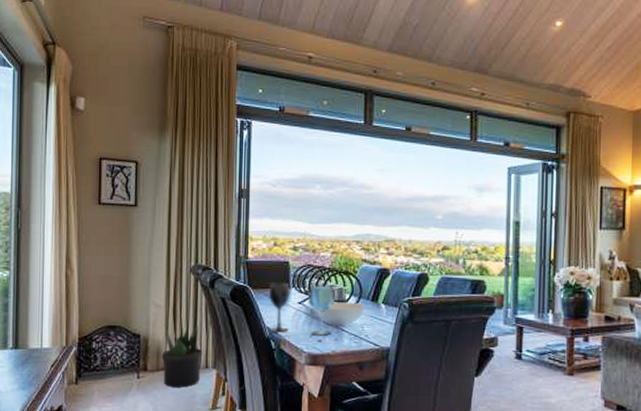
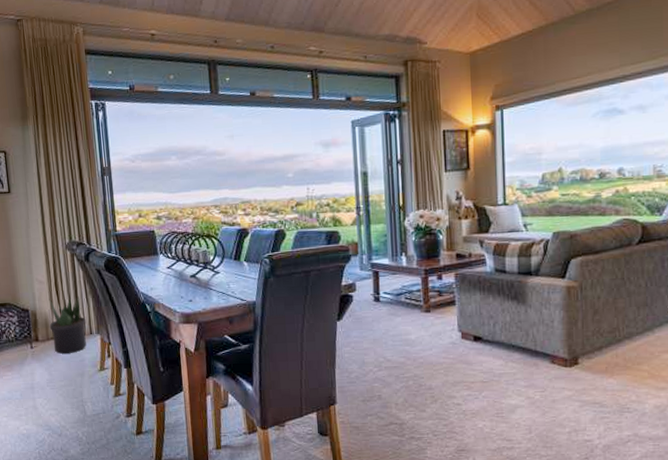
wine glass: present [268,281,290,332] -> none [138,249,161,296]
wine glass: present [308,286,335,336] -> none [176,250,200,296]
bowl: present [318,302,365,326] -> none [186,262,229,286]

